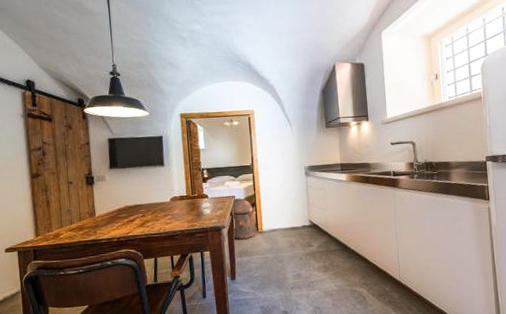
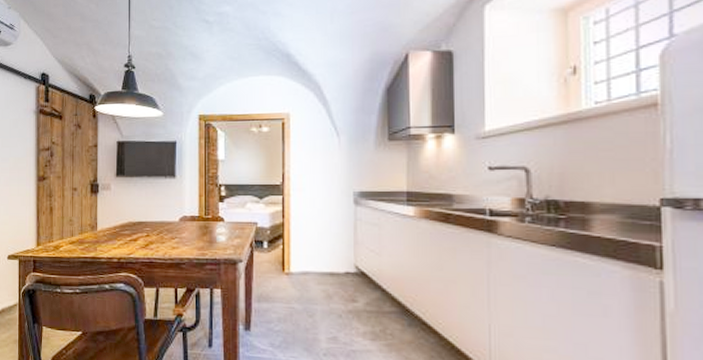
trash can: present [231,199,255,240] -> none [251,228,280,281]

